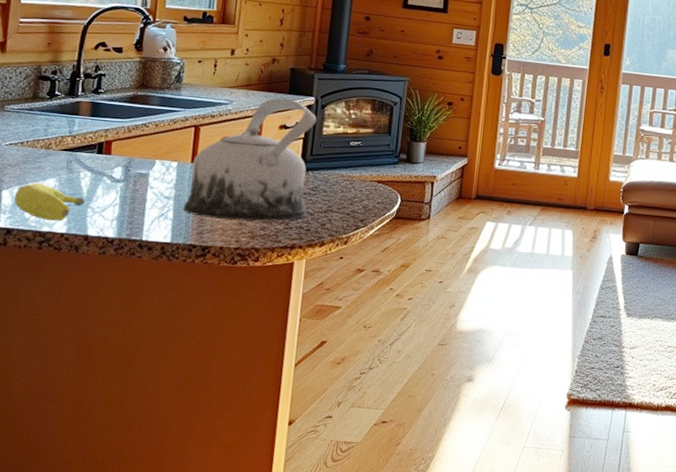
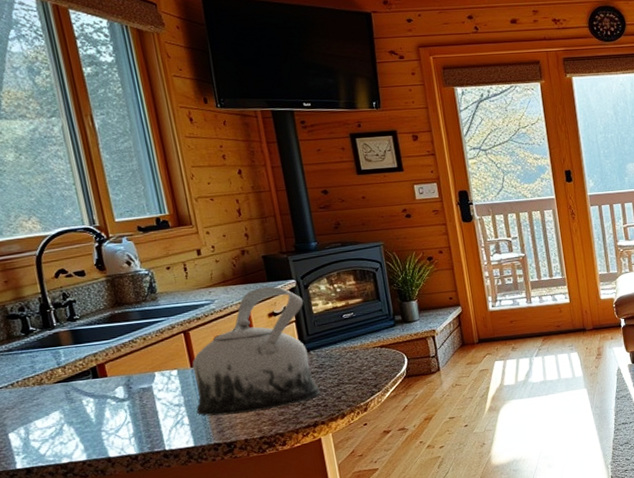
fruit: present [14,182,85,222] -> none [22,418,97,453]

